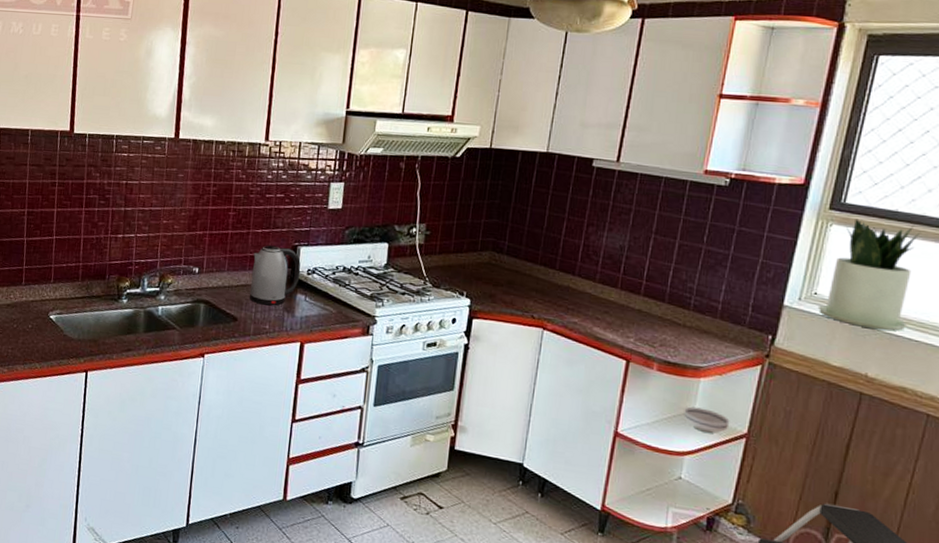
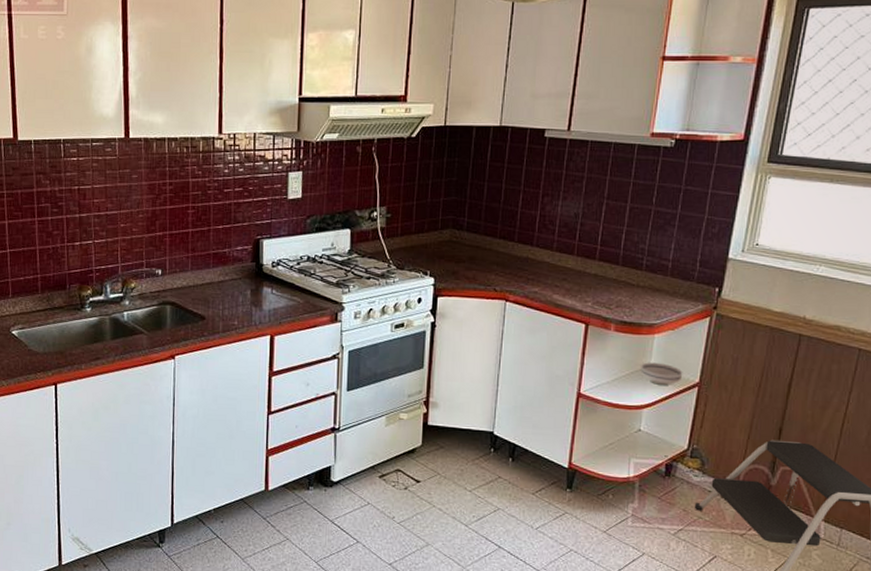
kettle: present [249,245,301,306] -> none [215,240,264,302]
planter: present [817,219,921,331] -> none [759,170,851,274]

